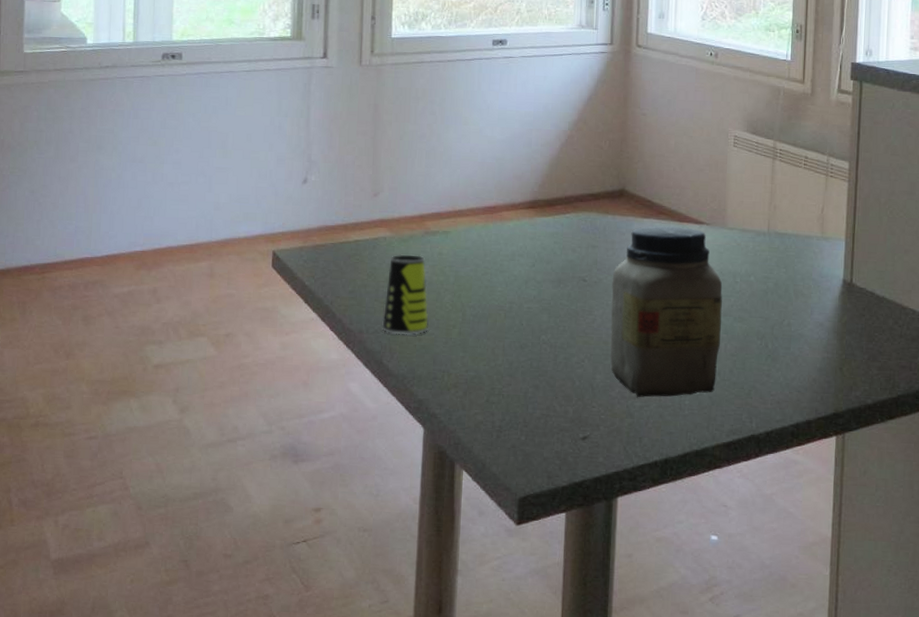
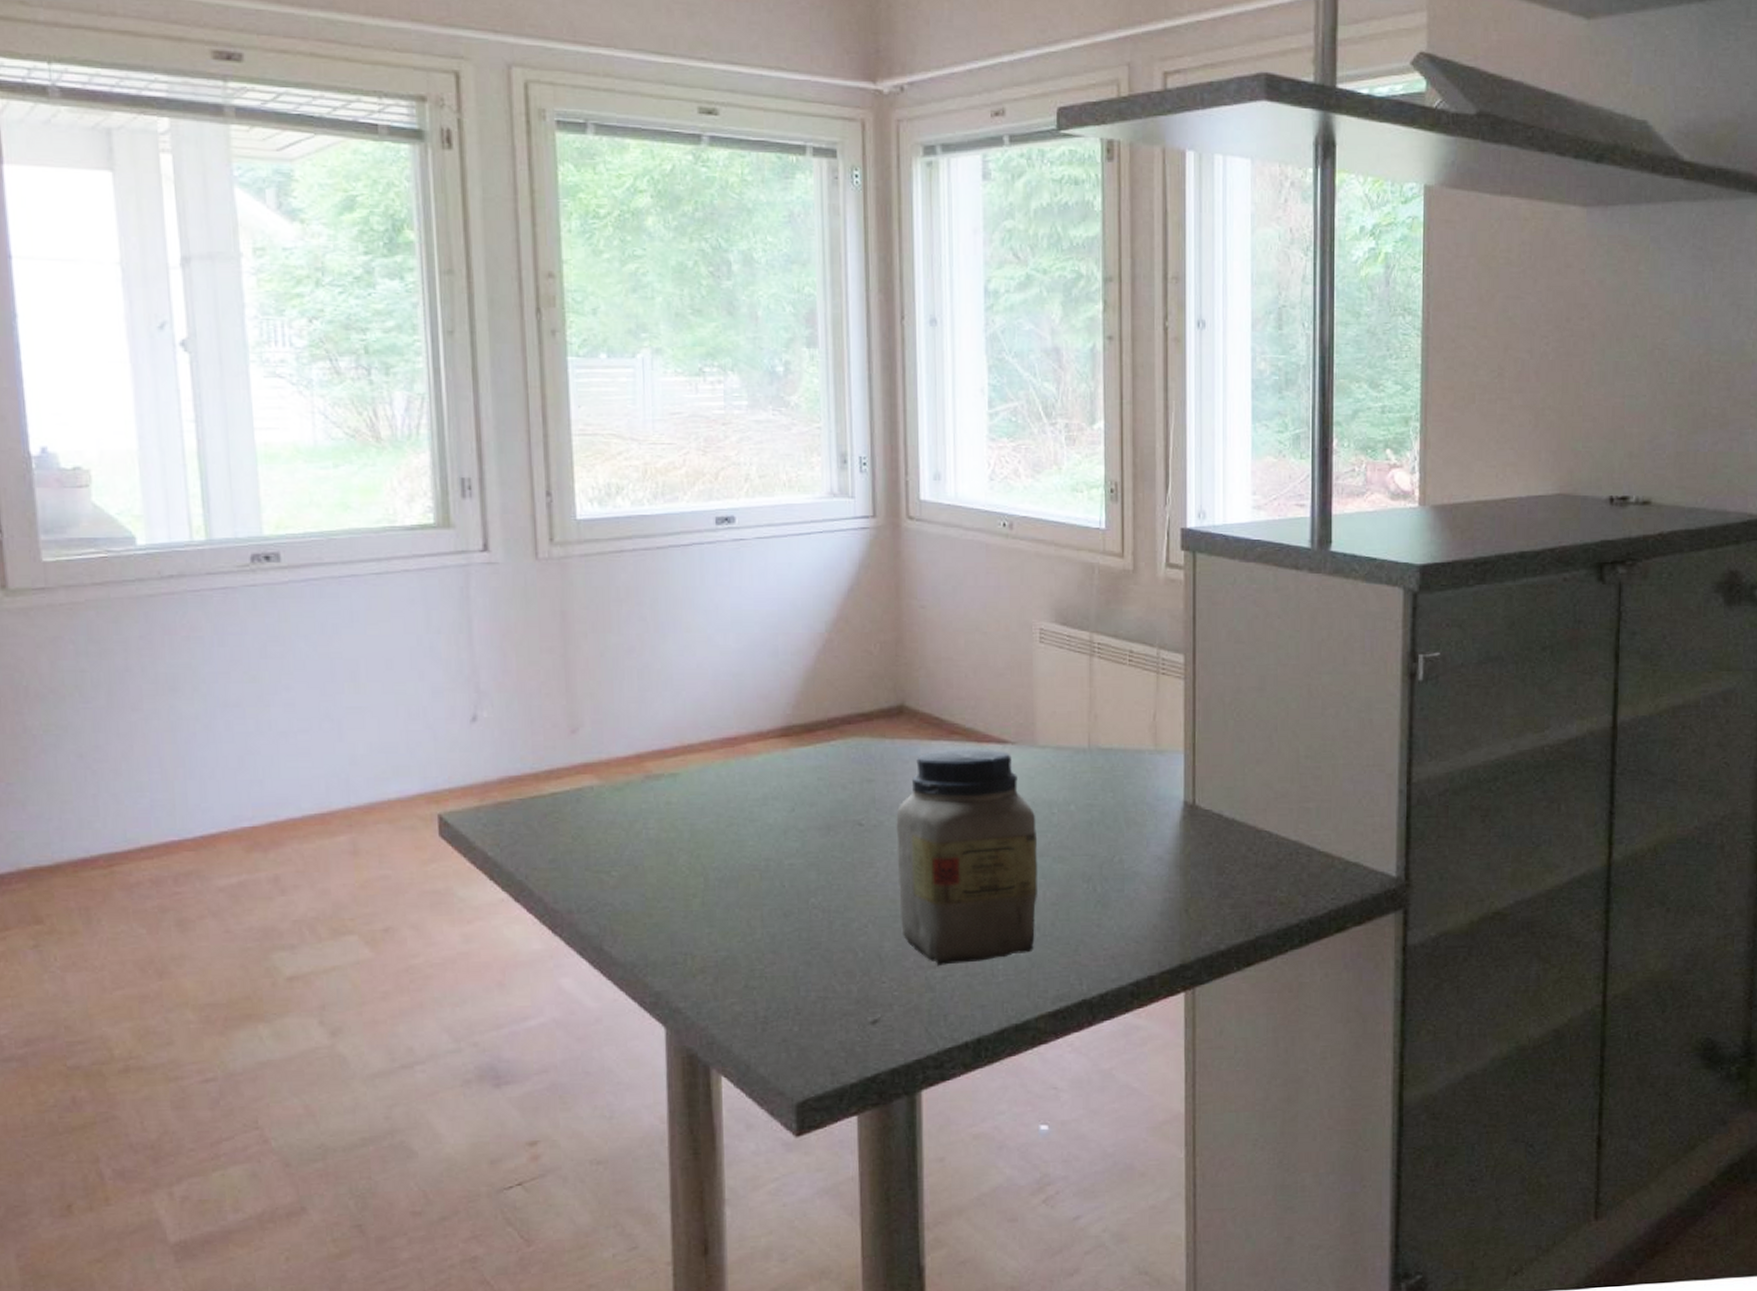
cup: present [382,254,429,334] -> none [598,807,662,911]

